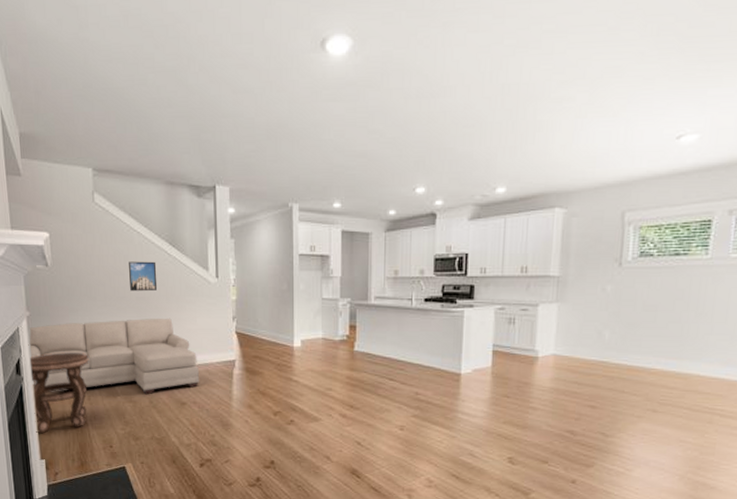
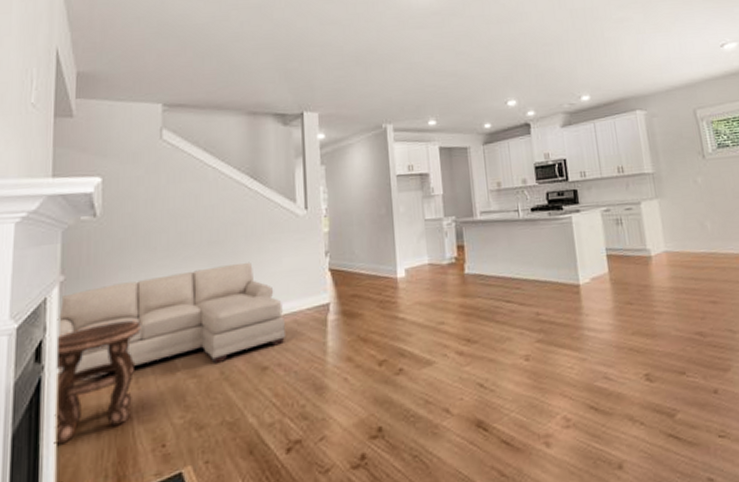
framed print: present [129,261,158,292] -> none [200,198,235,236]

